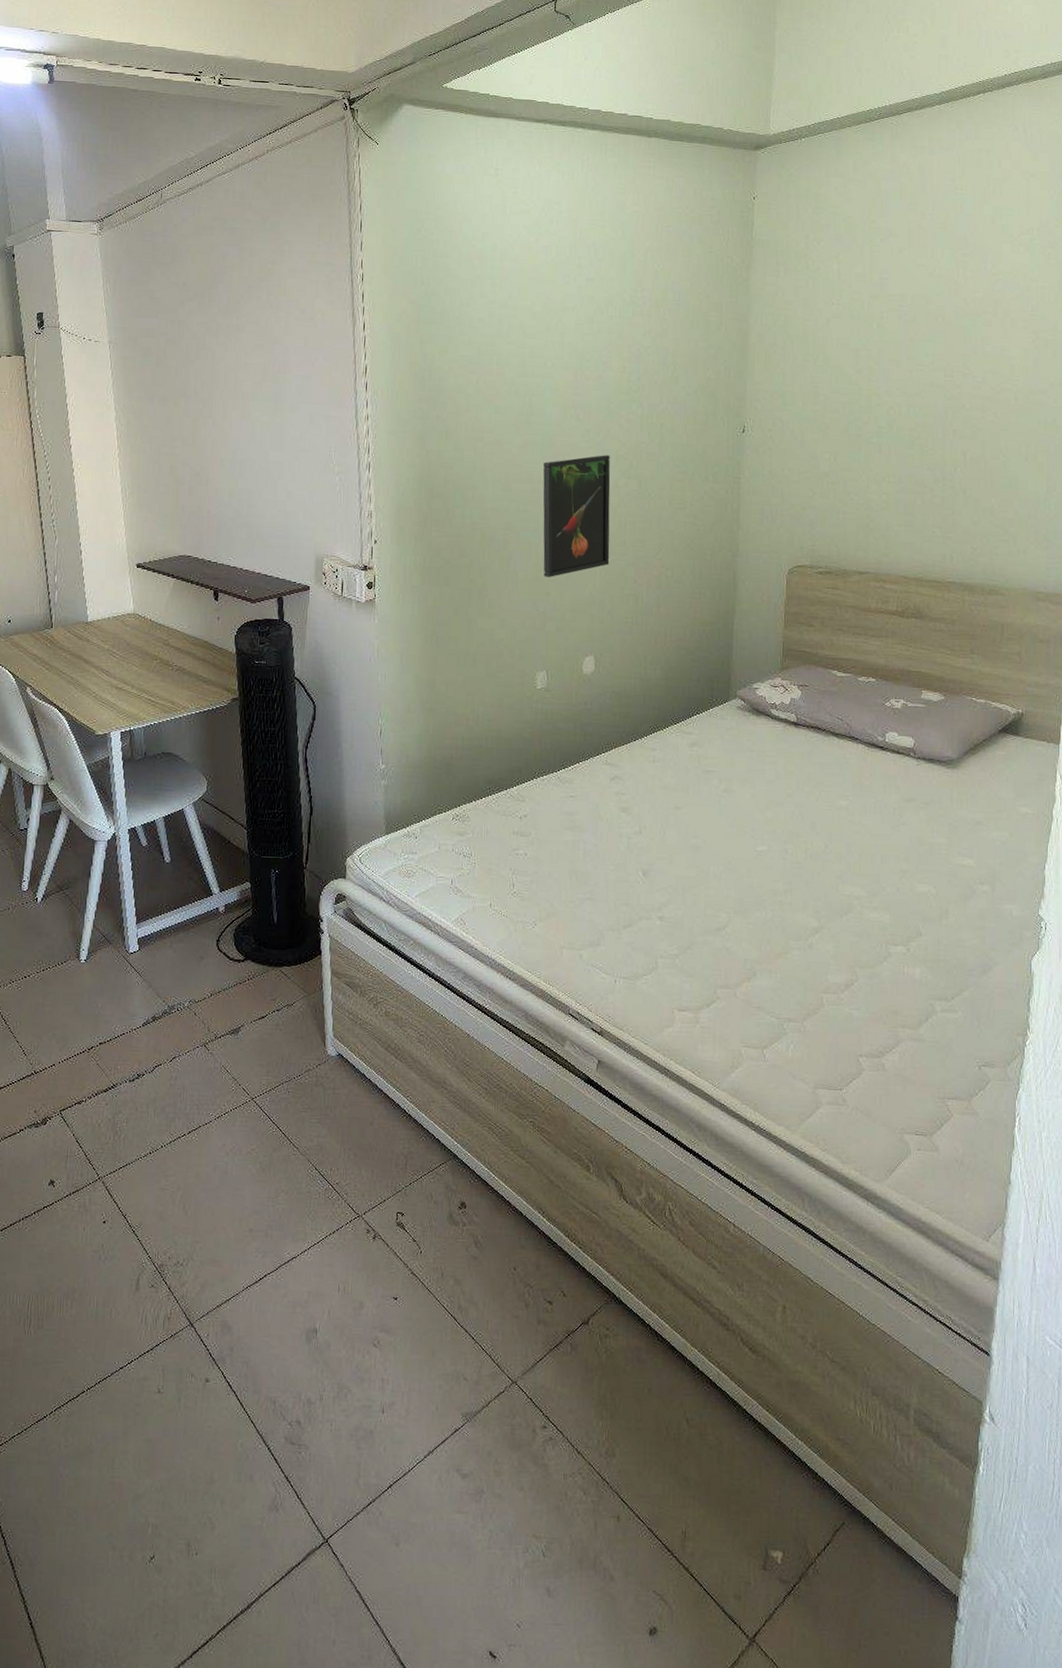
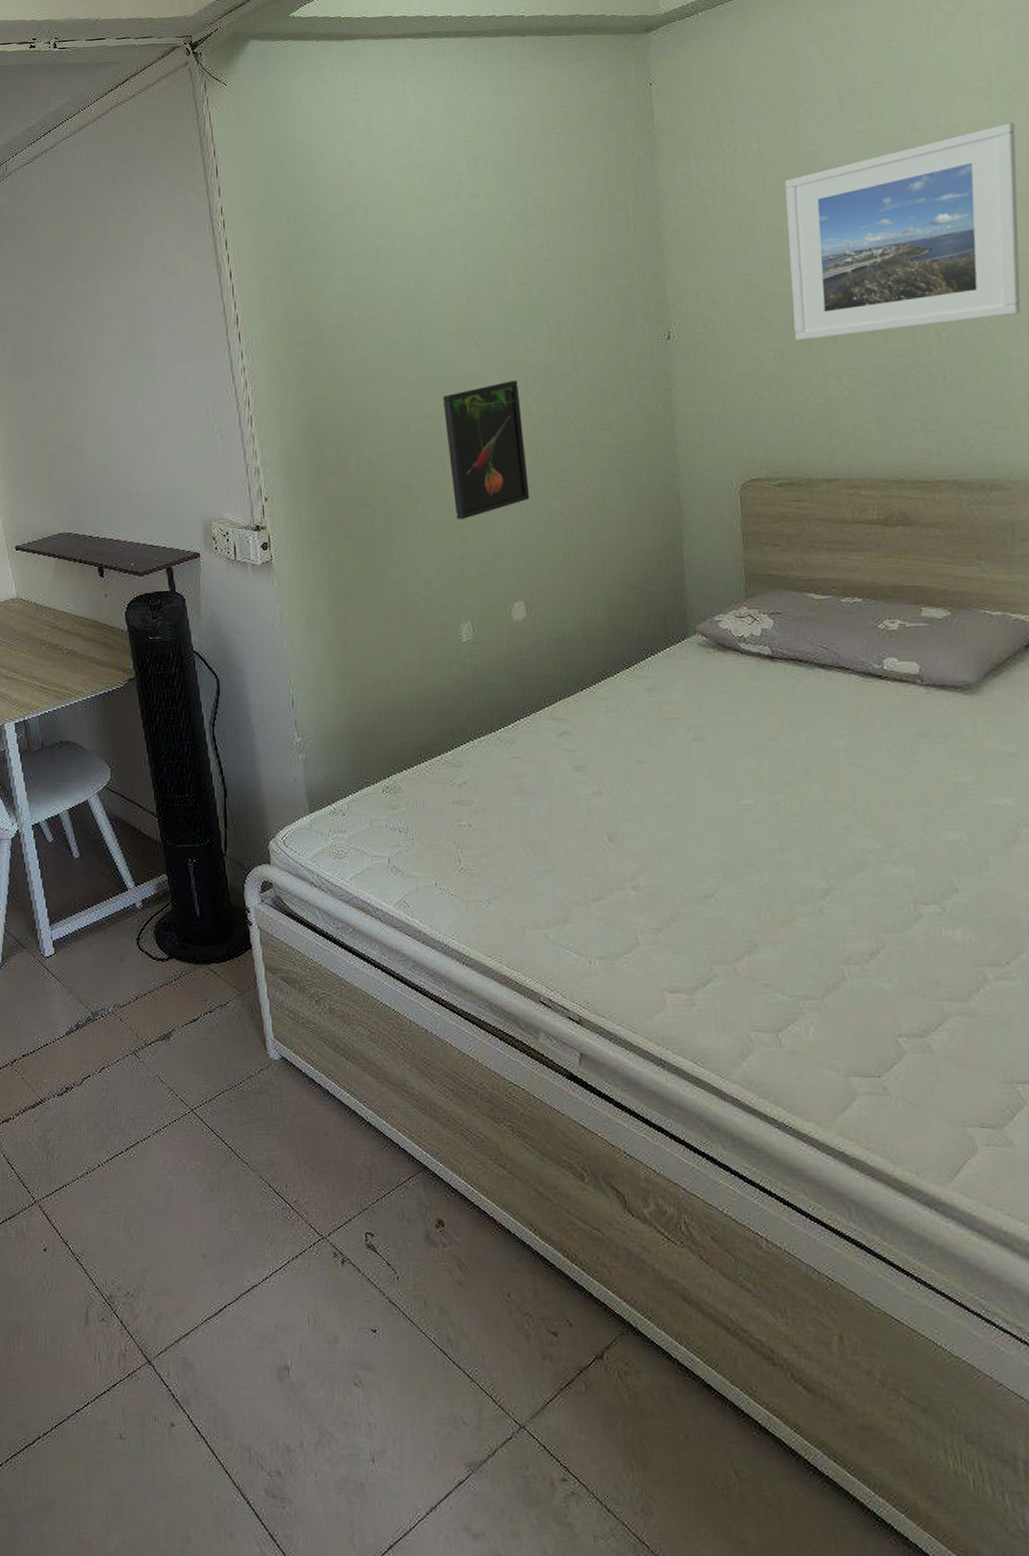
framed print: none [847,275,1047,447] -> present [784,123,1021,341]

